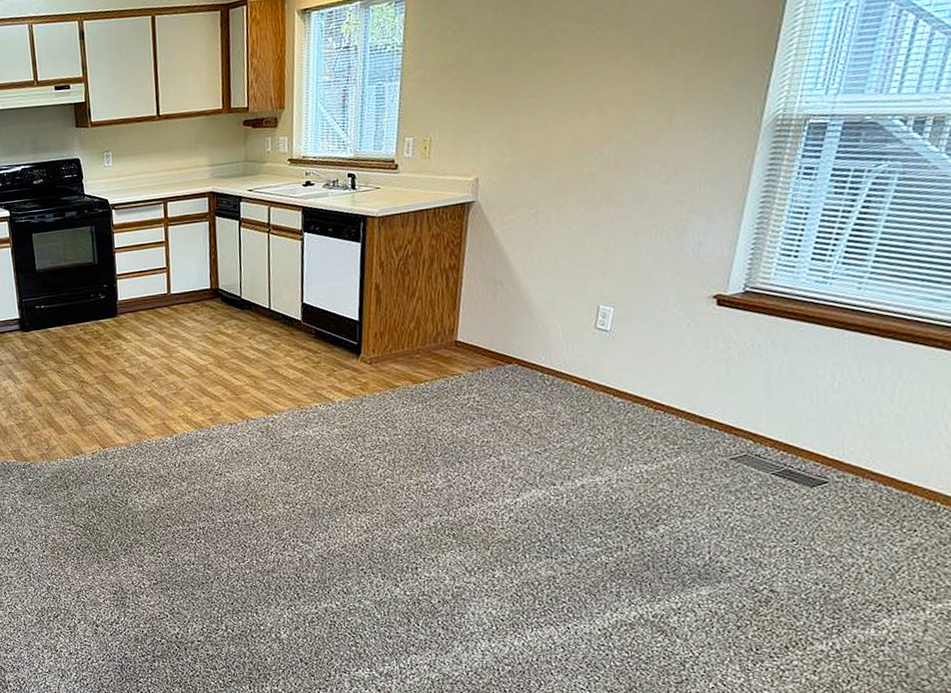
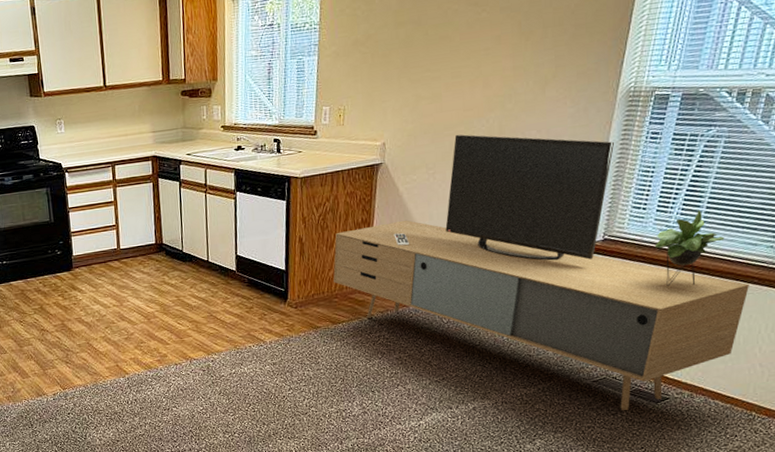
media console: none [415,168,931,496] -> present [333,134,749,411]

